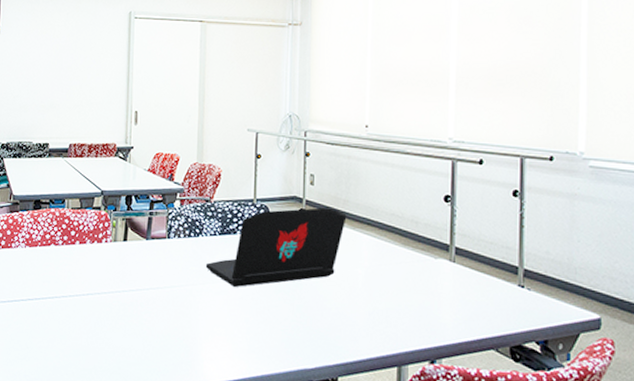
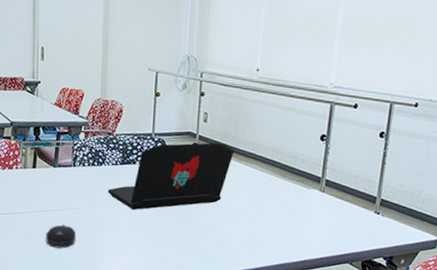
computer mouse: none [137,306,170,334] -> present [46,225,76,248]

